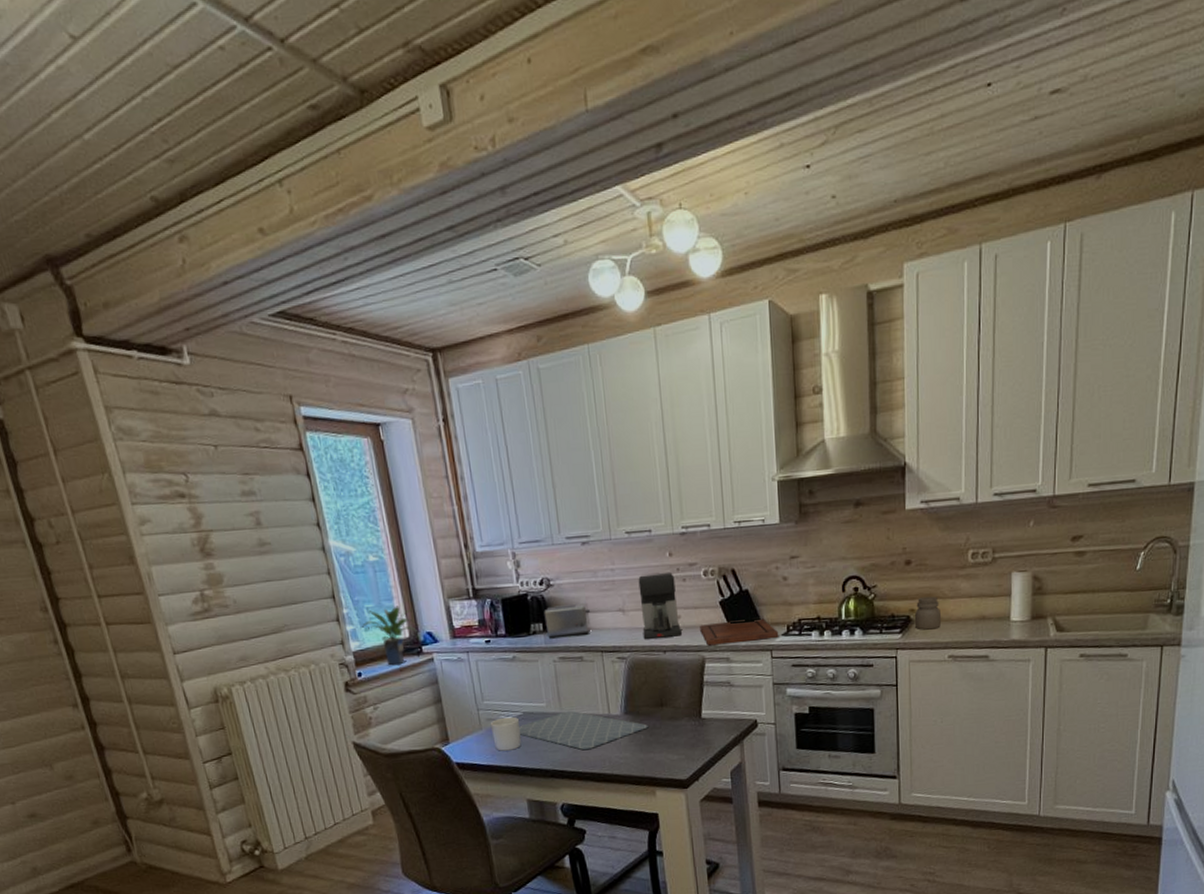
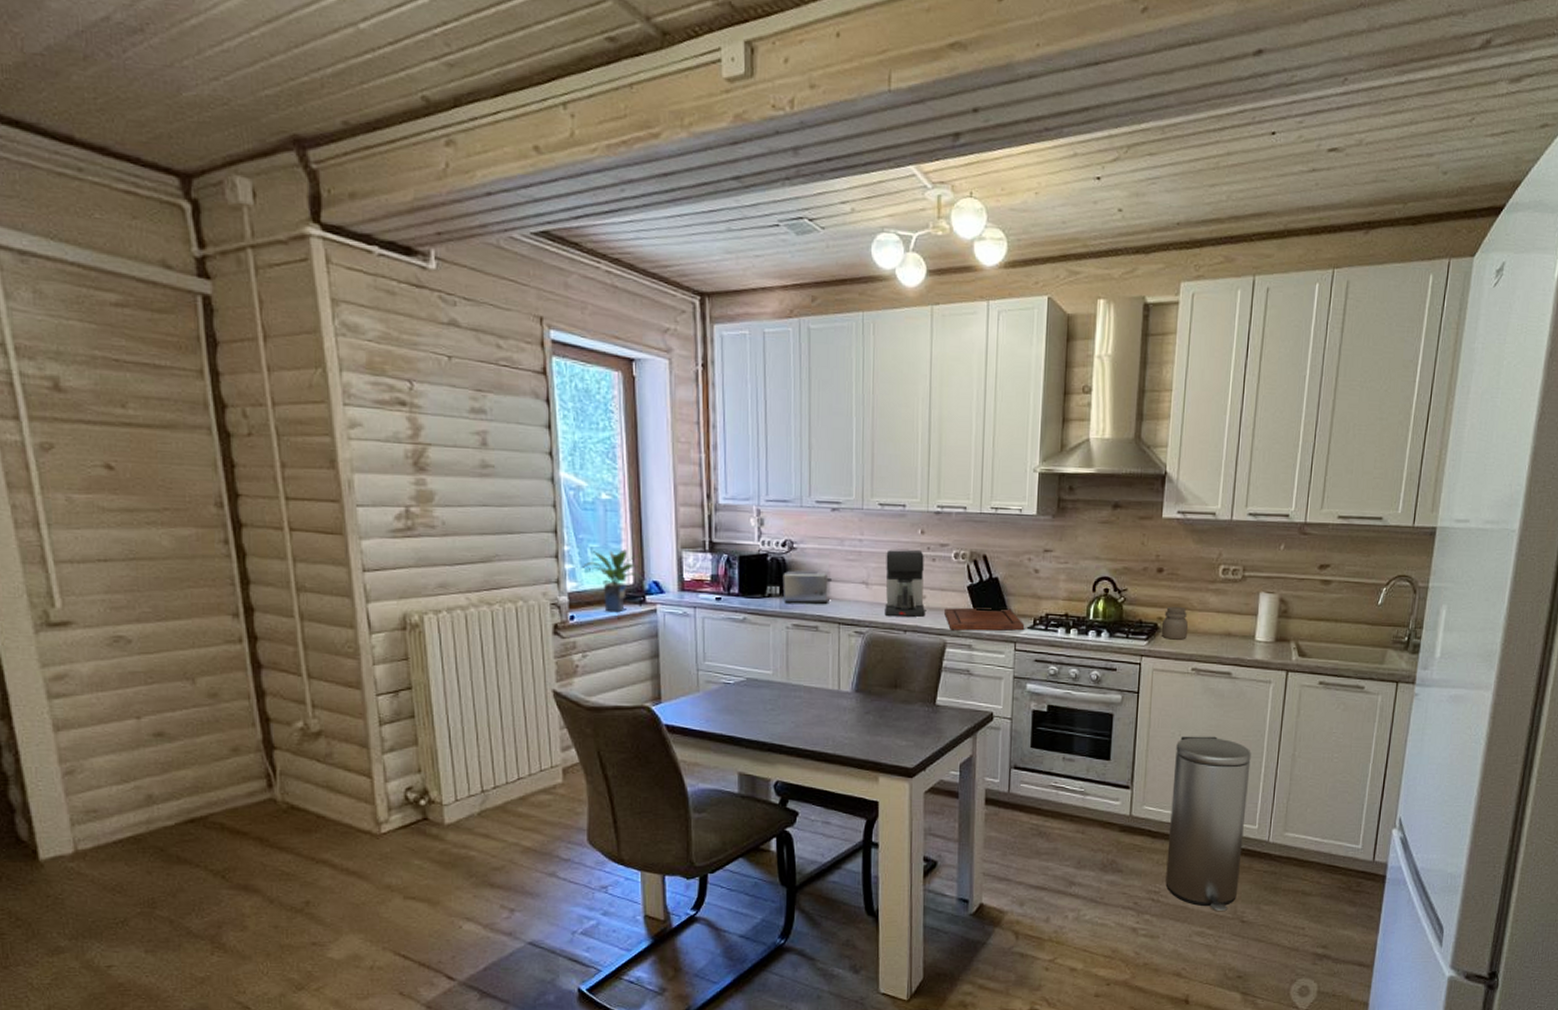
mug: present [490,716,521,751] -> none [709,681,742,718]
placemat: present [518,710,648,751] -> none [739,681,879,726]
pedal bin: none [939,719,1015,887] -> present [1165,736,1251,912]

